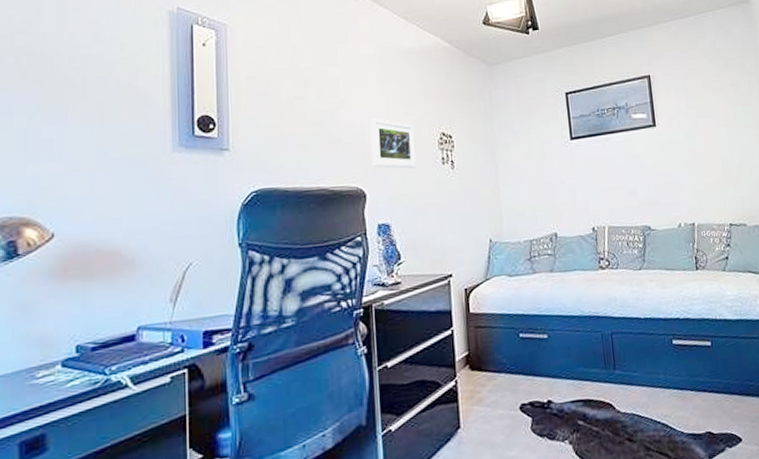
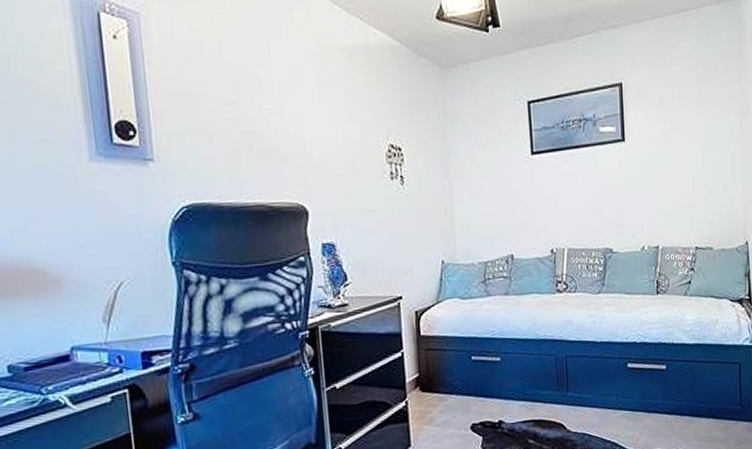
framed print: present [370,118,417,169] -> none [310,127,363,184]

